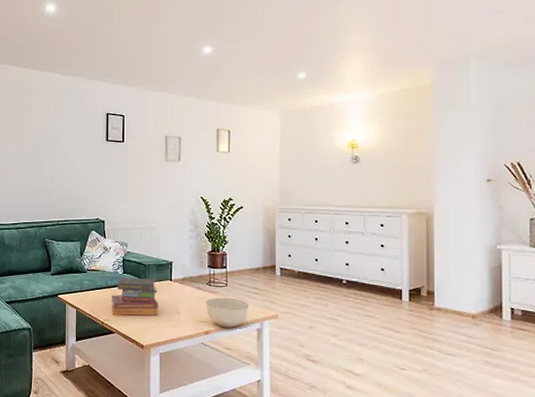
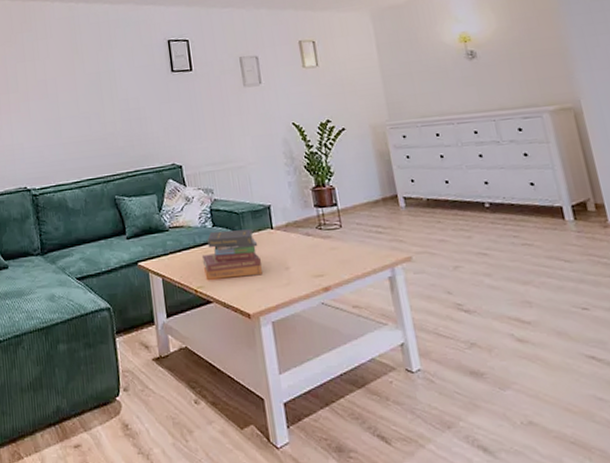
bowl: present [205,297,249,328] -> none [318,241,374,280]

